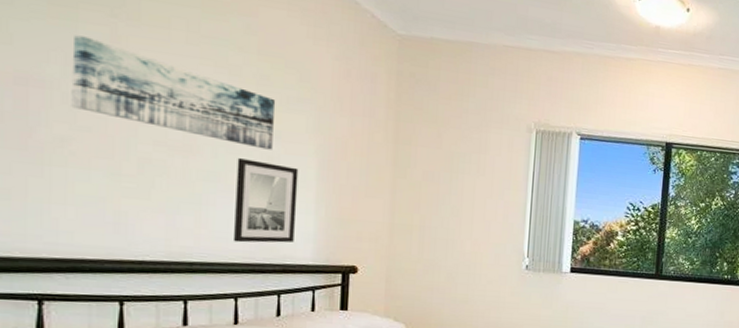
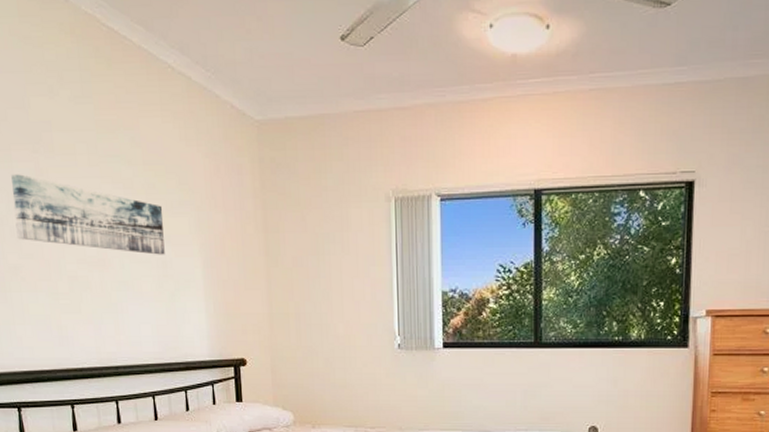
wall art: present [232,158,299,243] -> none [139,266,192,345]

